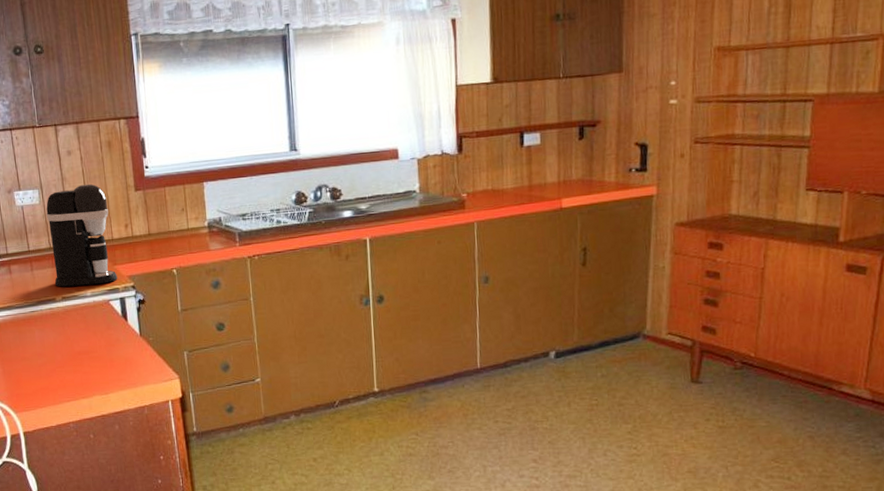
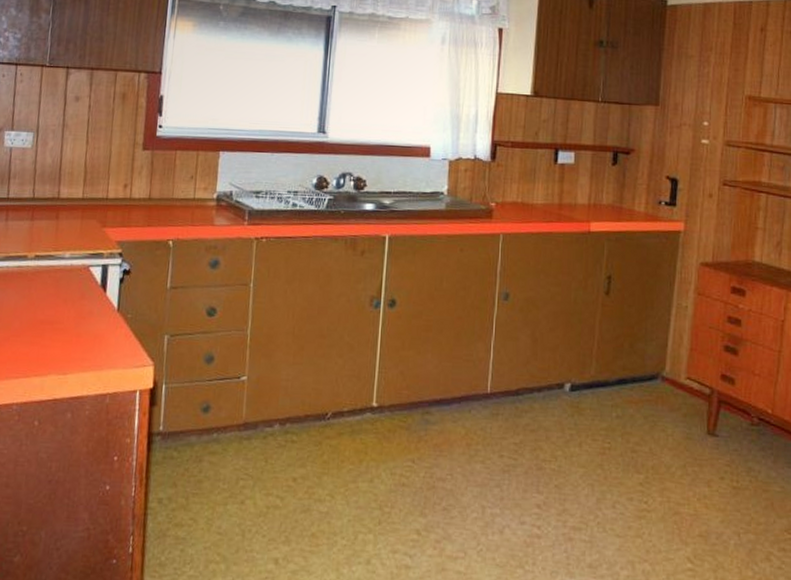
coffee maker: present [46,183,118,287] -> none [30,134,109,247]

